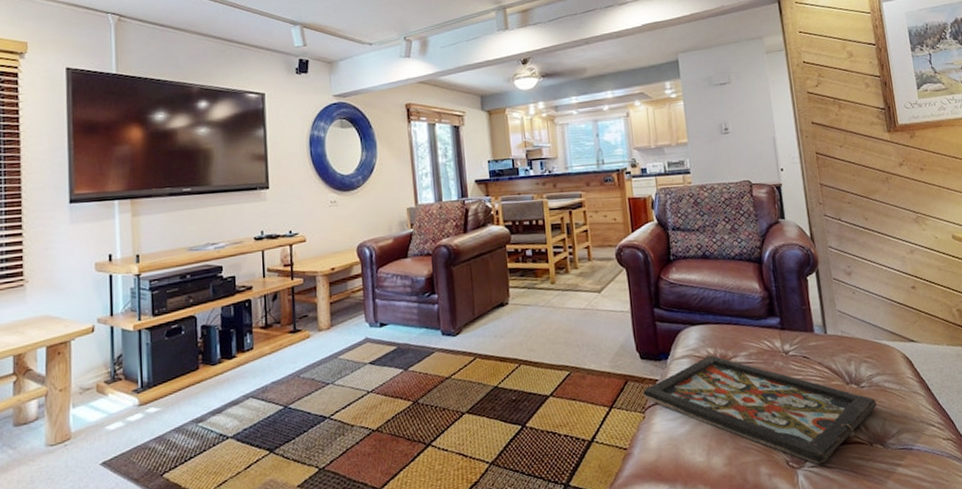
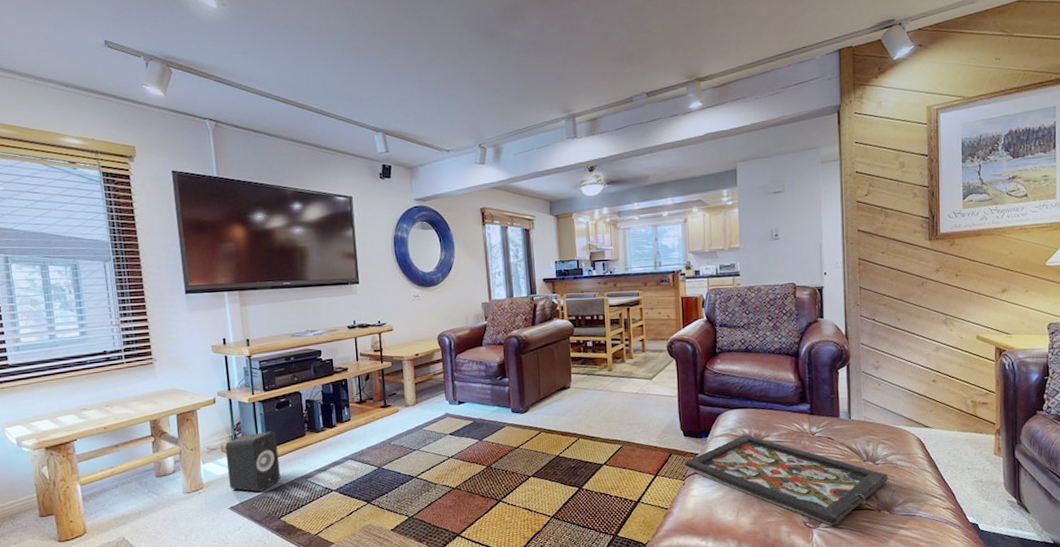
speaker: none [101,365,166,442] -> present [225,431,281,492]

